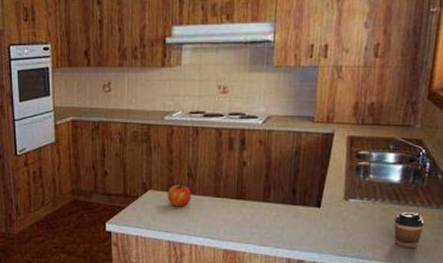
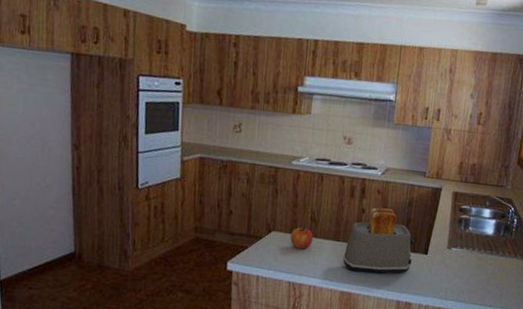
toaster: none [224,159,305,230] -> present [343,207,415,274]
coffee cup: present [393,212,425,249] -> none [486,261,511,294]

